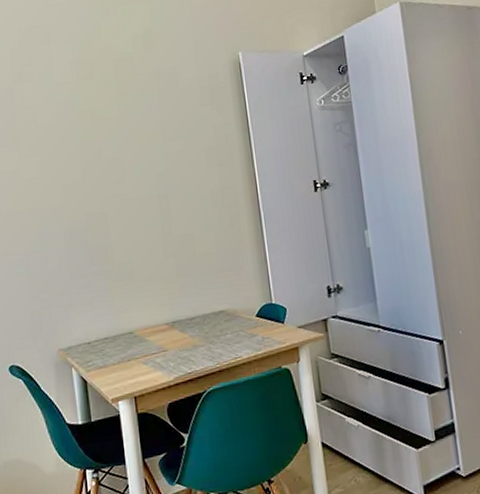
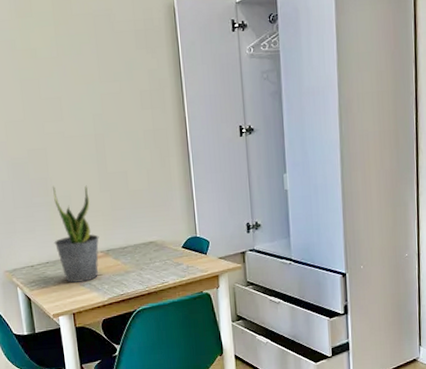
potted plant: none [113,250,164,361] -> present [53,185,99,283]

